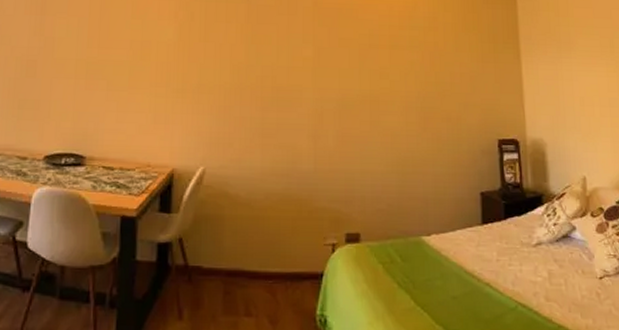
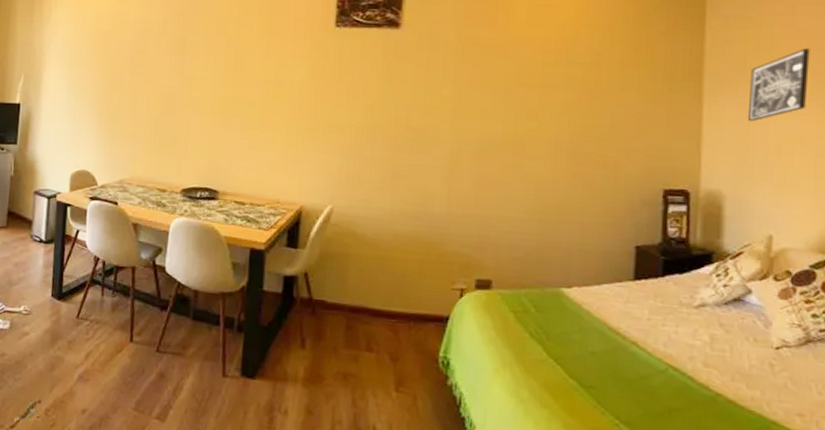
wall art: none [554,16,598,78] -> present [747,48,810,122]

